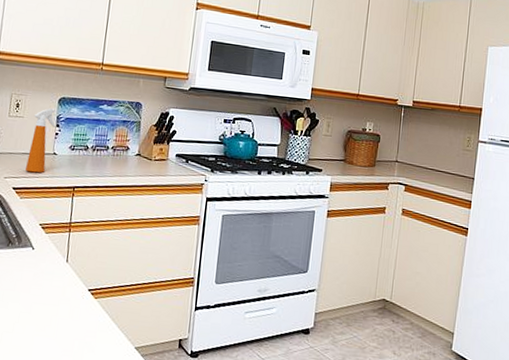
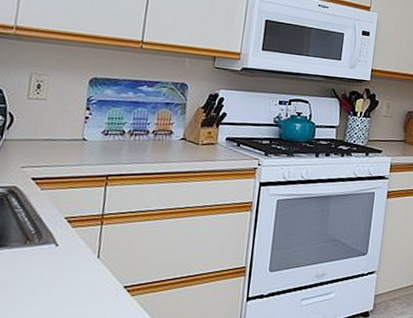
spray bottle: present [26,108,56,173] -> none [48,89,86,161]

